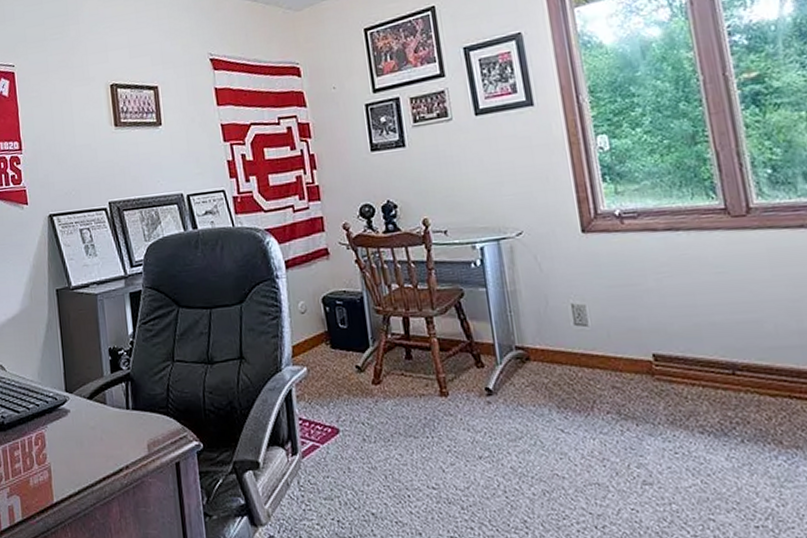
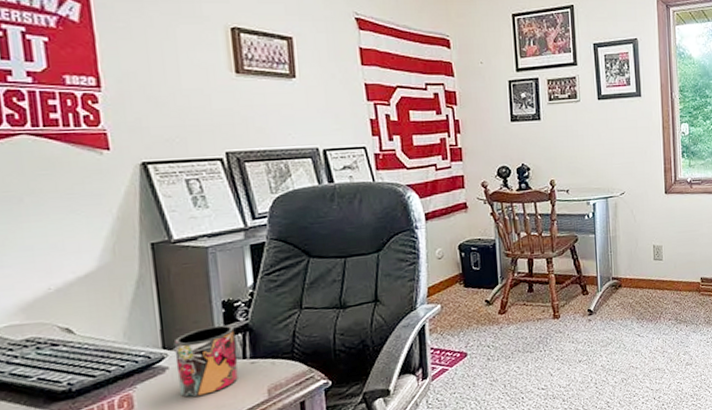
mug: none [73,372,124,443] -> present [173,324,240,398]

